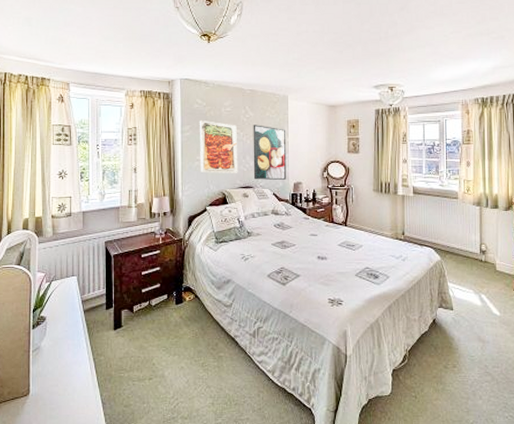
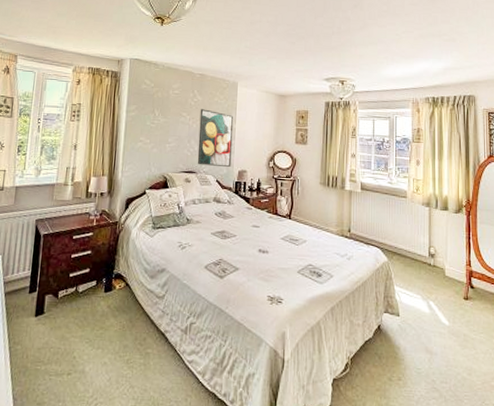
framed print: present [199,121,238,173] -> none [142,101,184,157]

